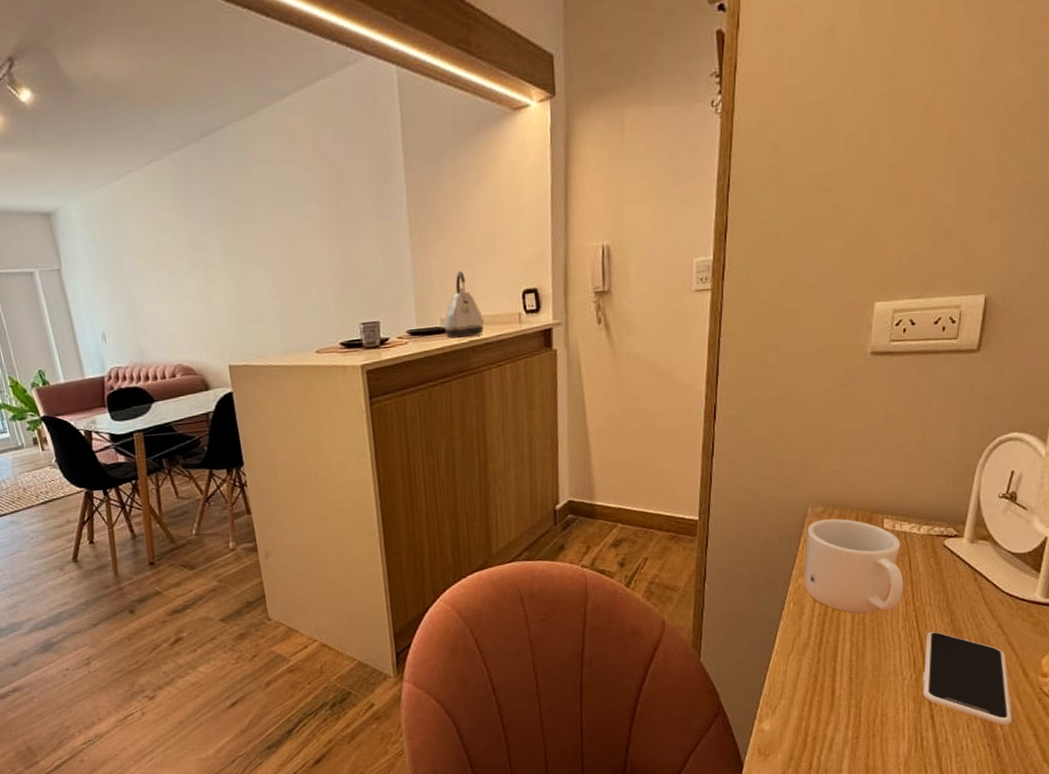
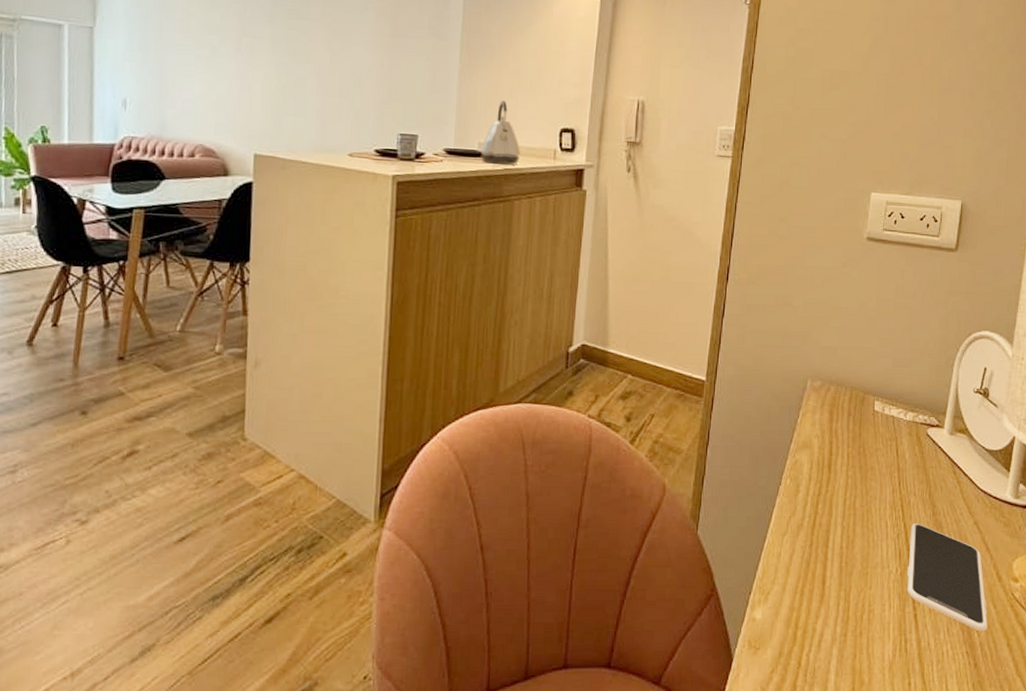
mug: present [803,518,904,614] -> none [800,395,891,497]

